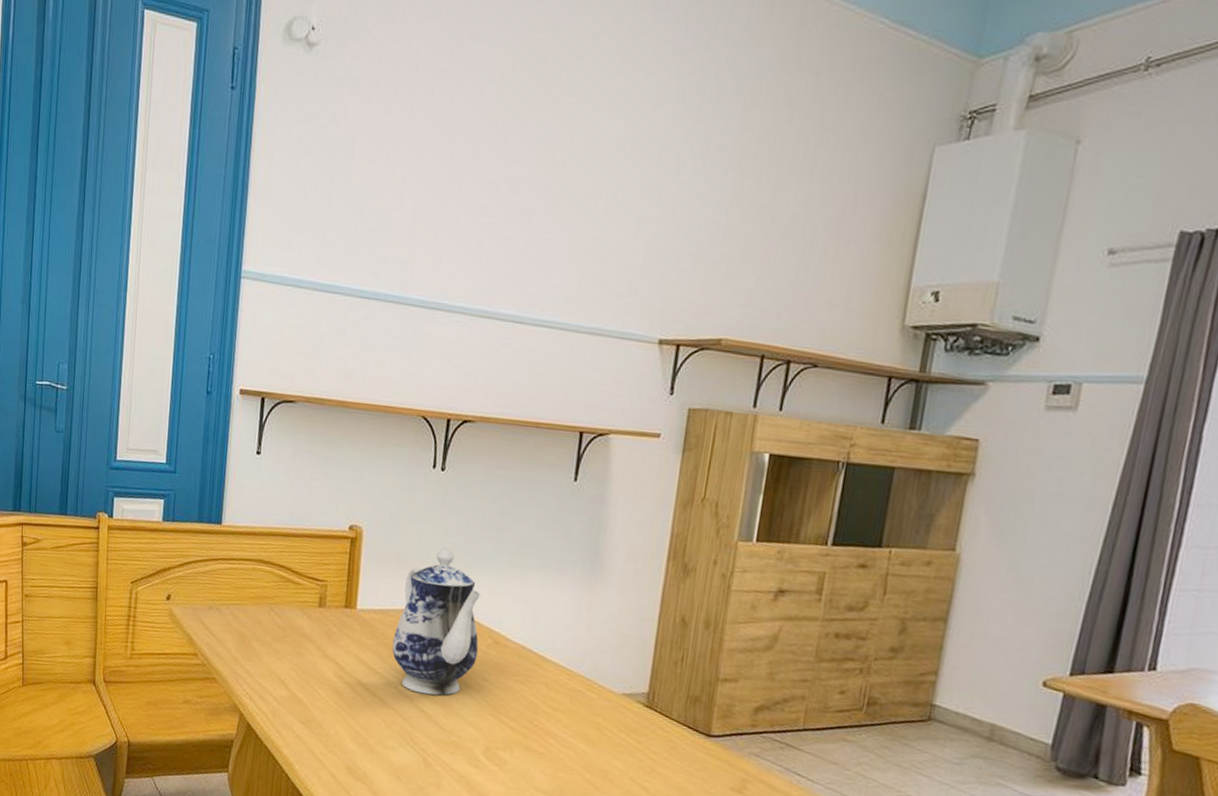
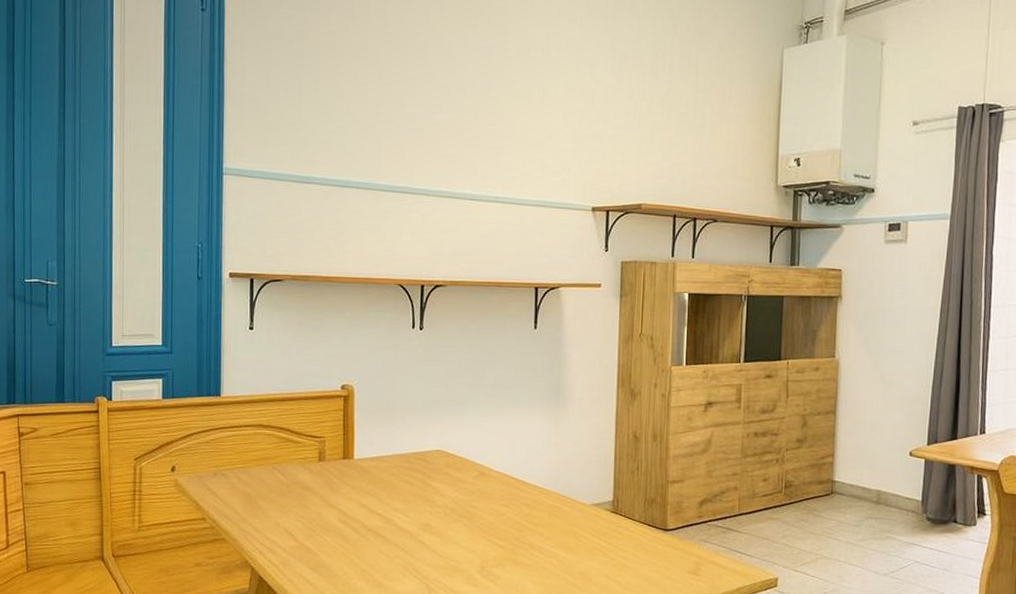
teapot: present [392,548,482,696] -> none [389,397,467,528]

